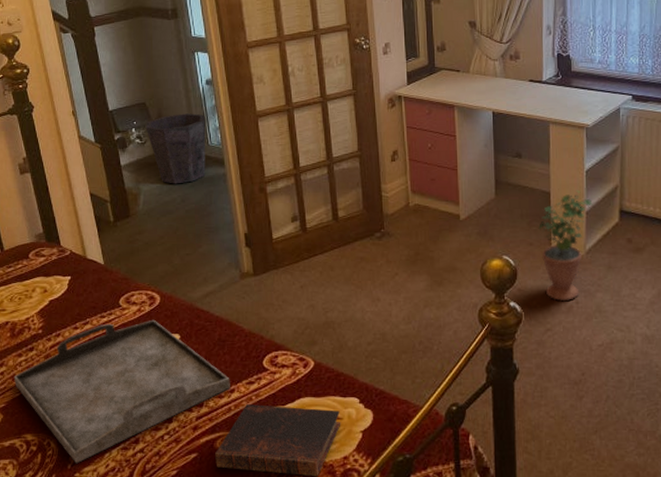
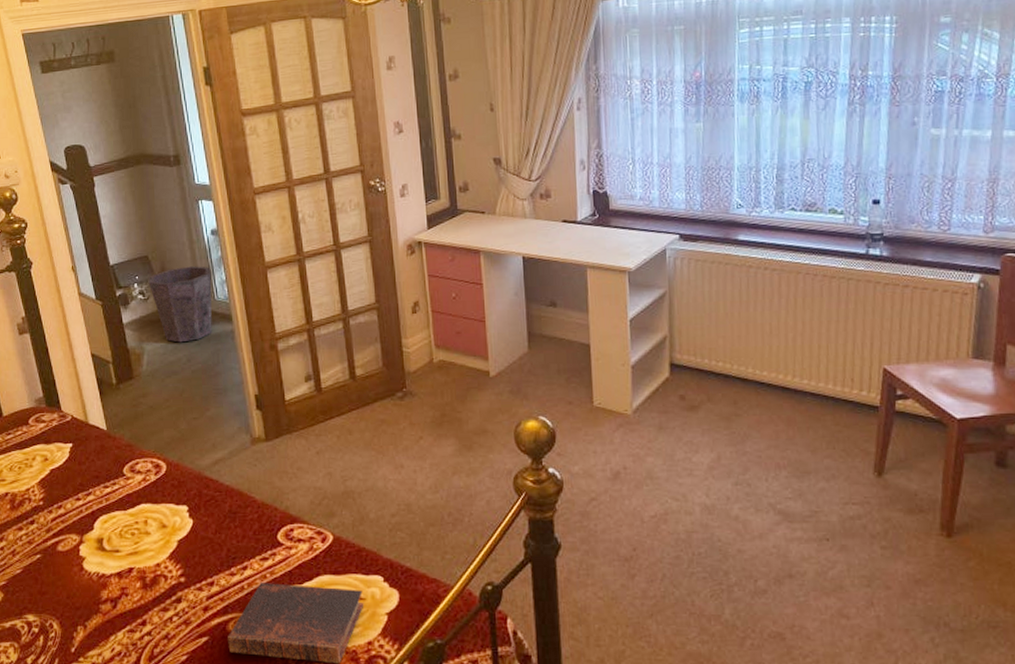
serving tray: present [13,319,230,464] -> none [14,489,243,647]
potted plant: present [538,189,593,302] -> none [578,341,639,467]

